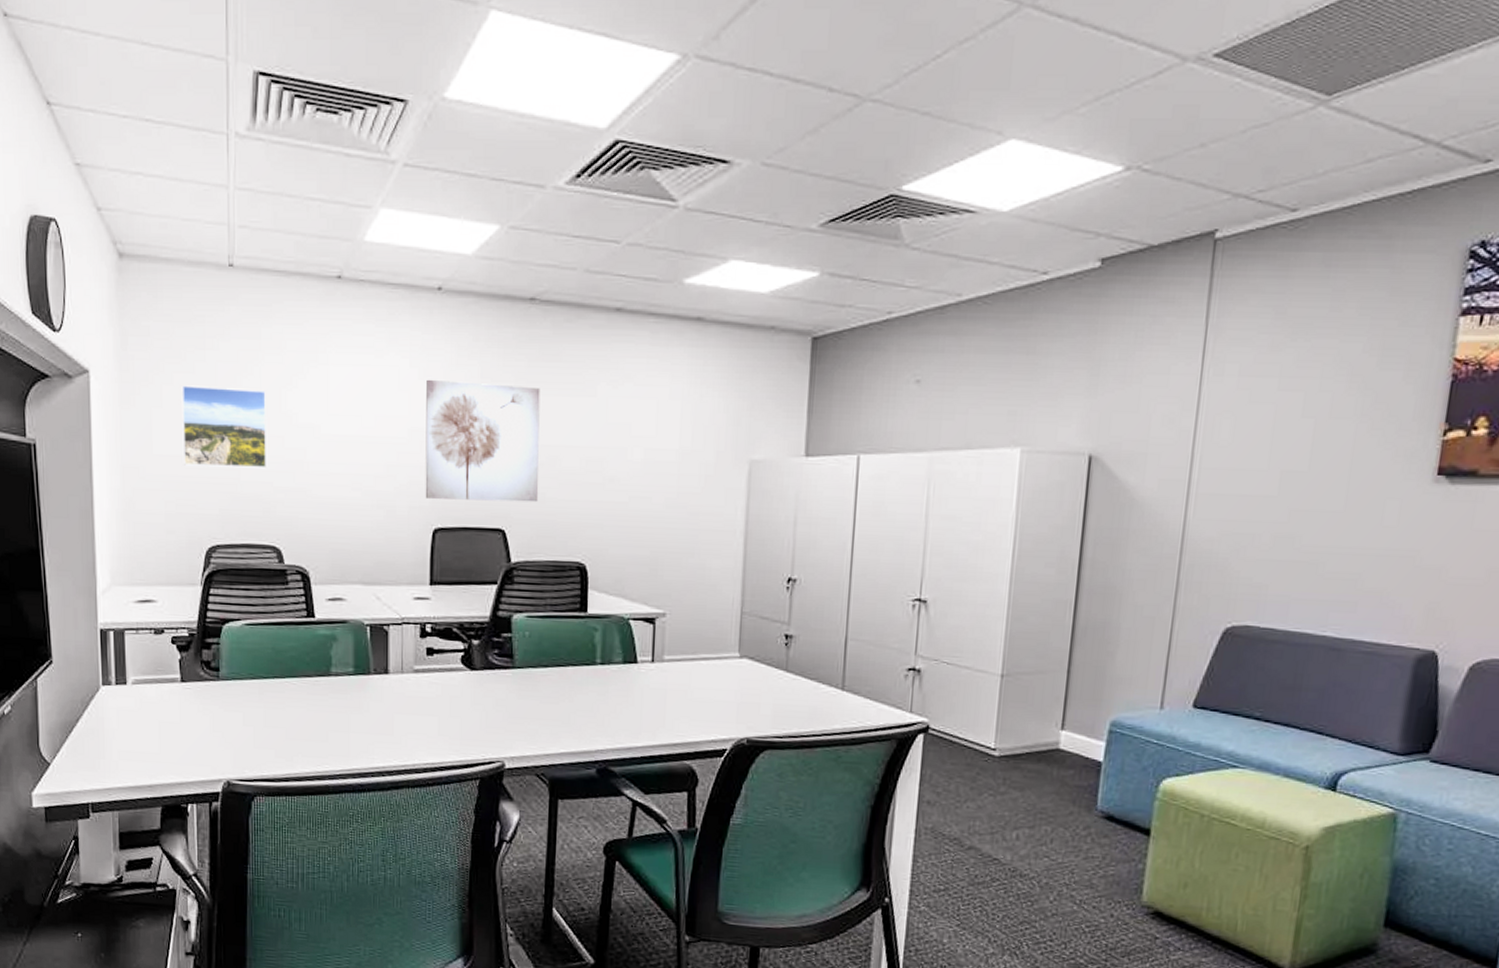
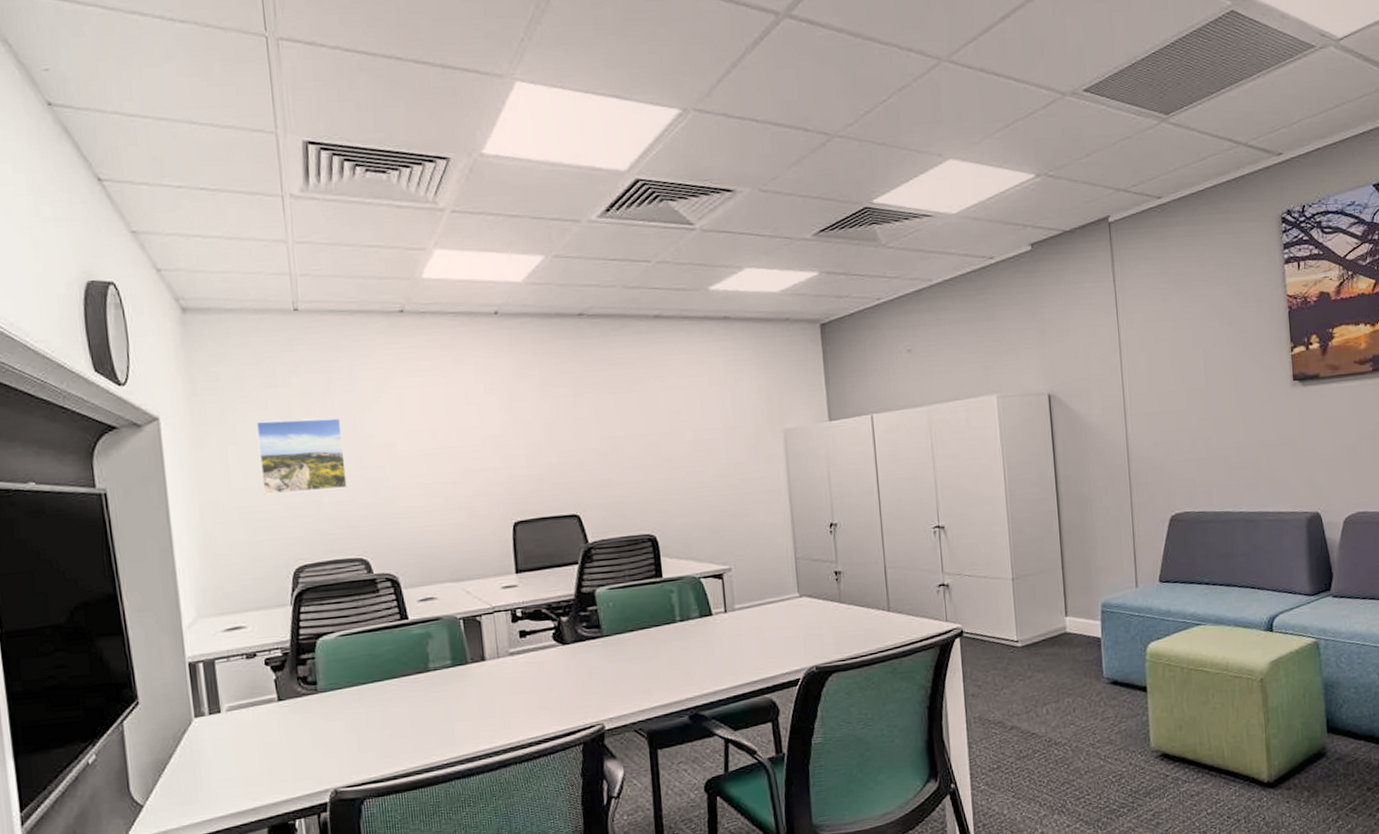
wall art: present [425,379,540,503] -> none [493,388,607,496]

